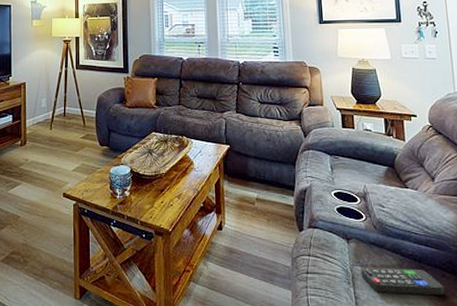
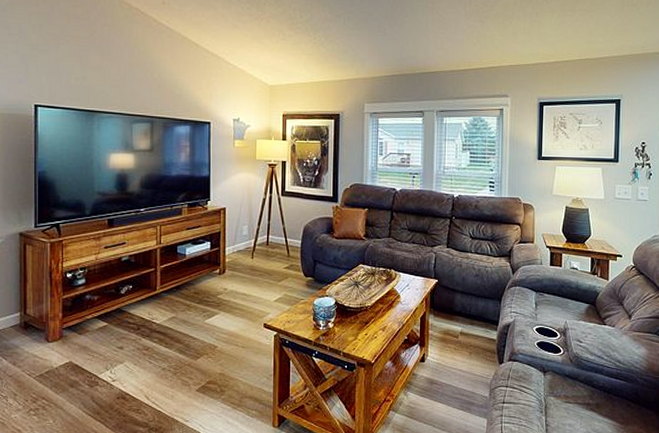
remote control: present [361,267,445,295] -> none [554,398,628,423]

